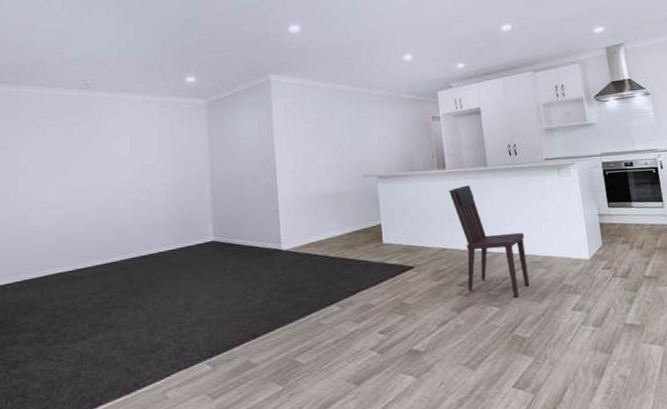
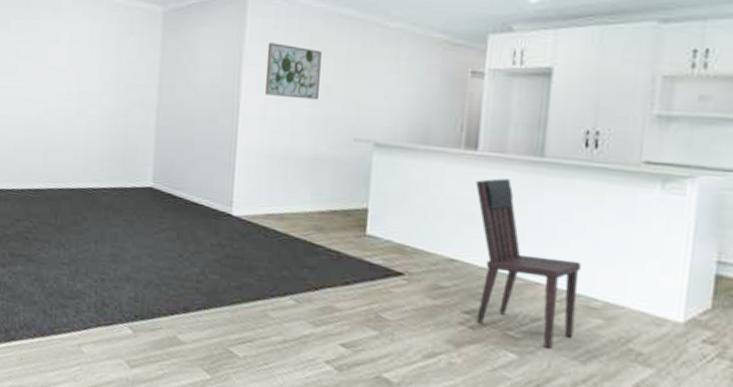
wall art: none [290,115,334,154] -> present [265,42,322,100]

